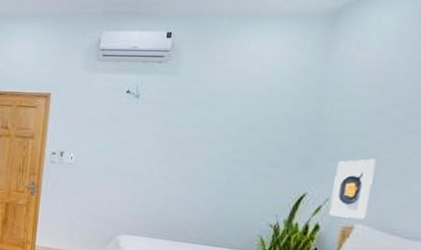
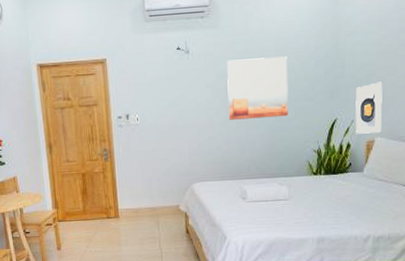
wall art: none [172,110,254,181] -> present [227,56,288,120]

